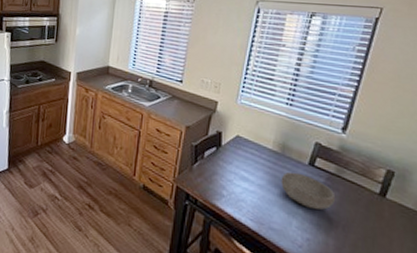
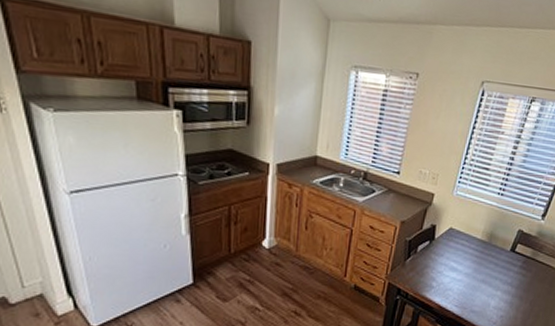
bowl: present [281,171,336,210] -> none [485,258,529,290]

